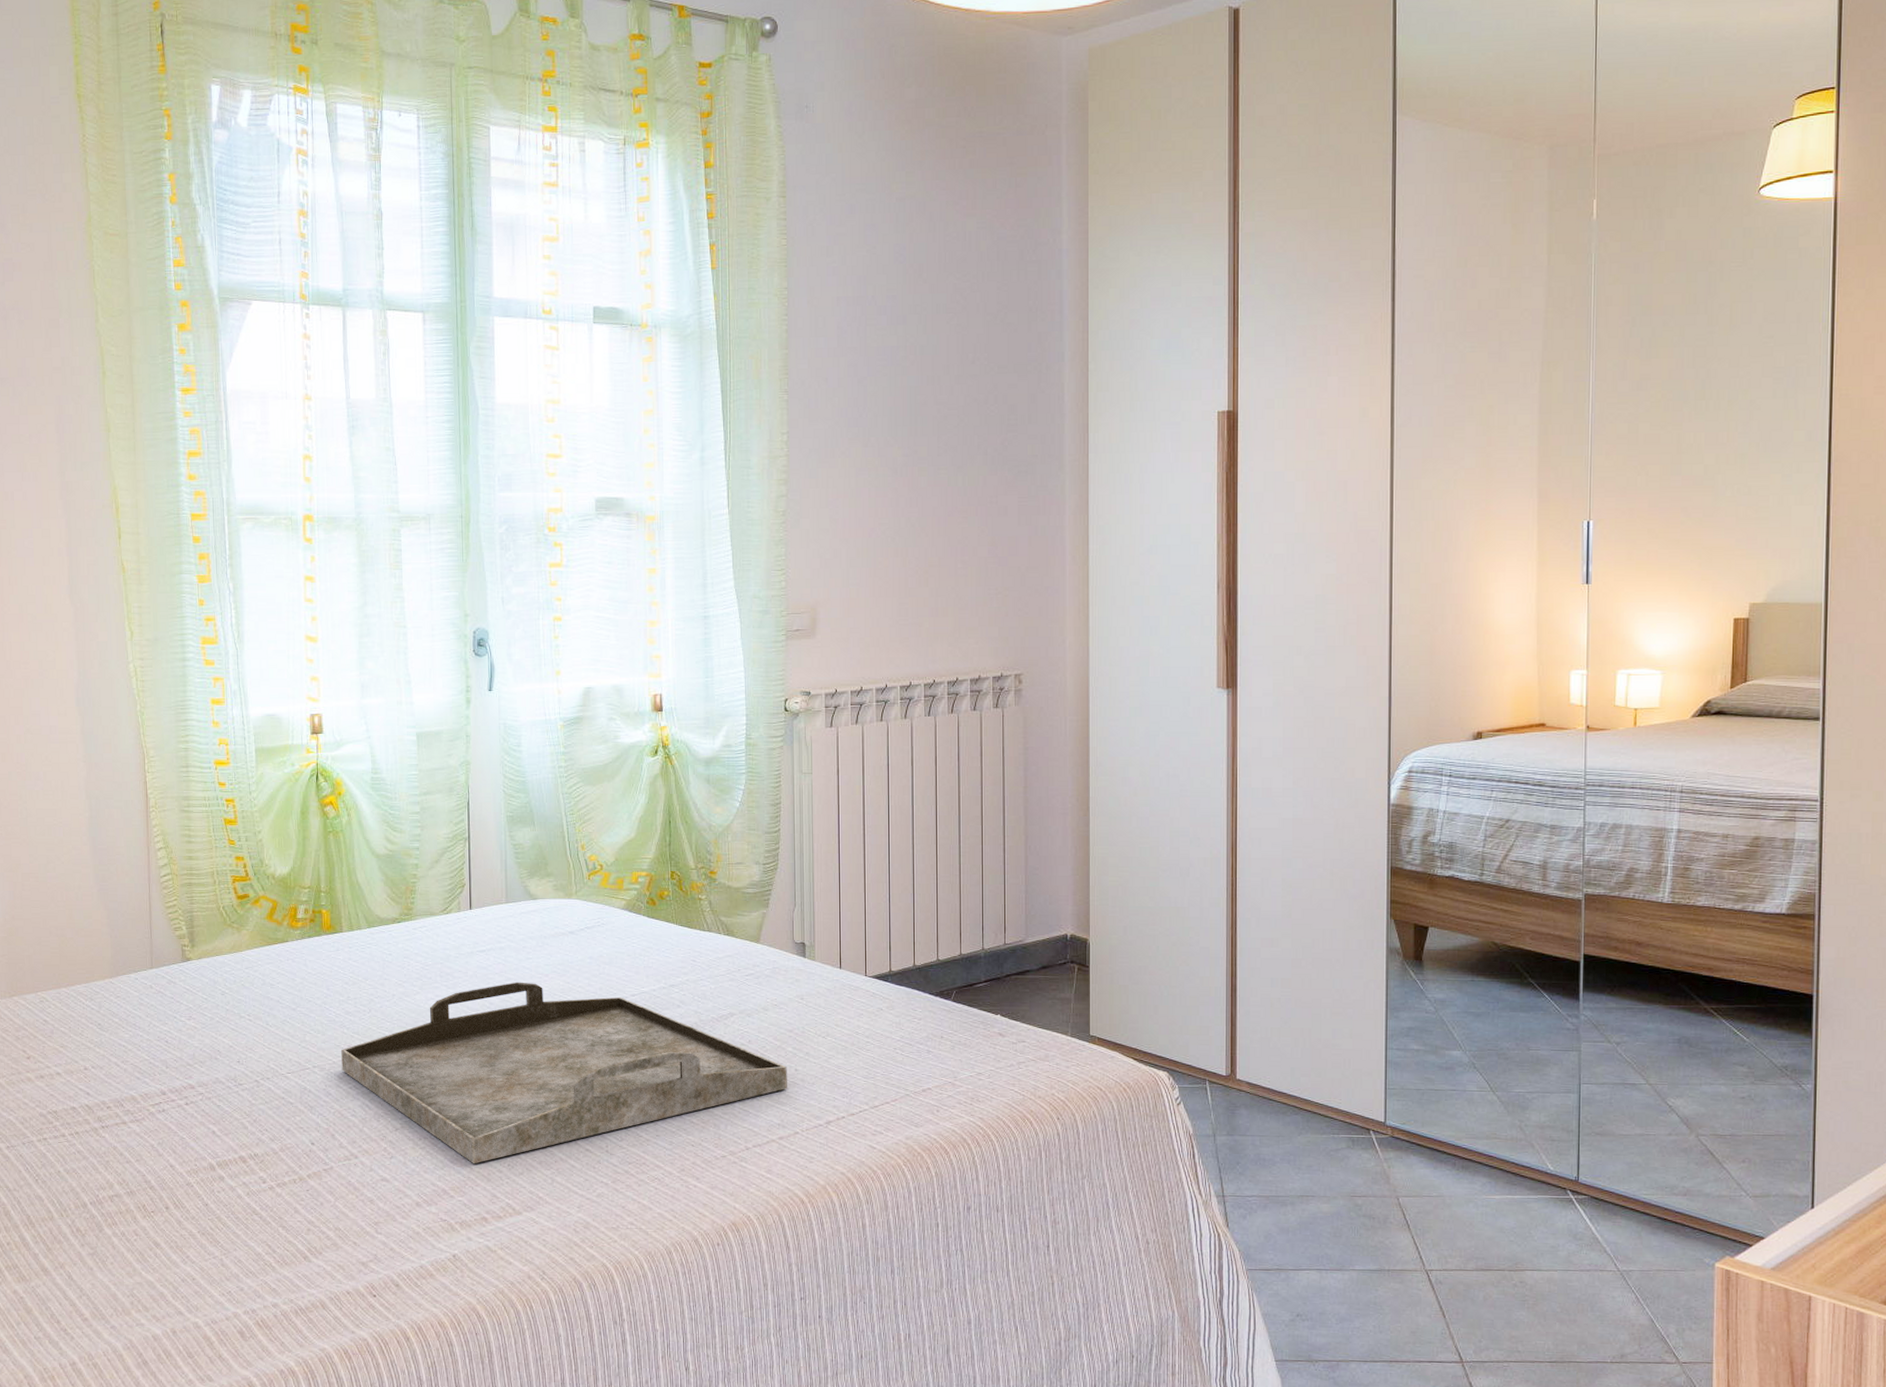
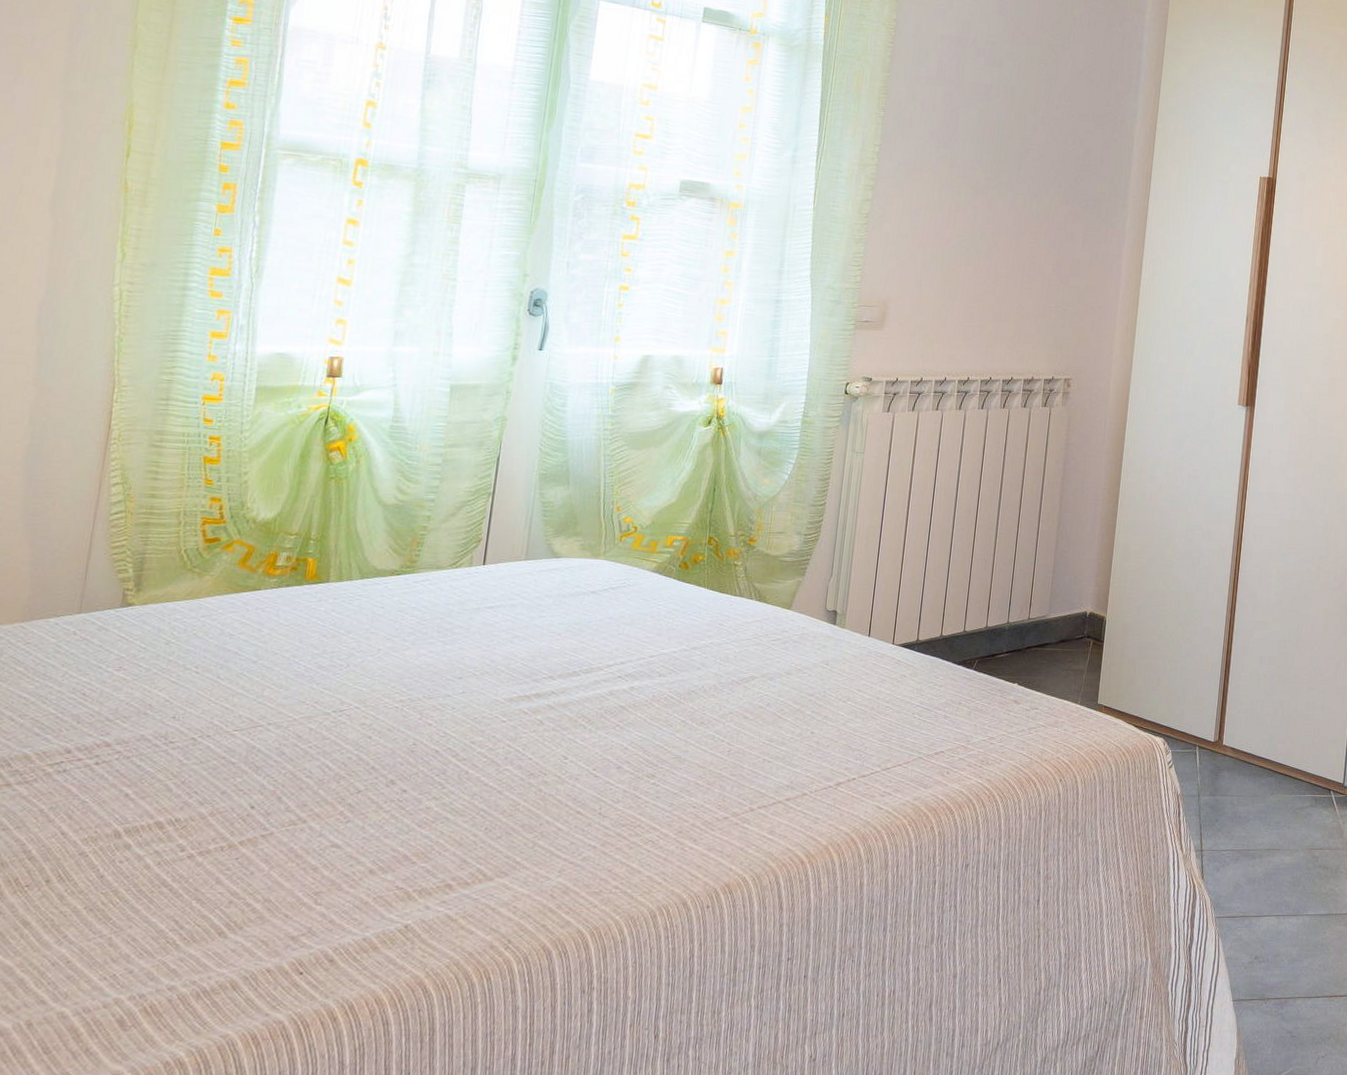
serving tray: present [341,981,787,1163] -> none [303,639,803,827]

